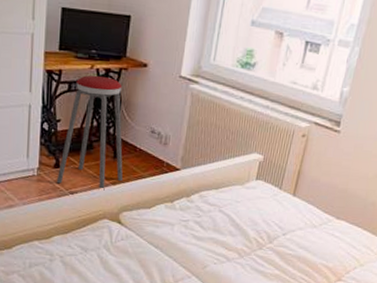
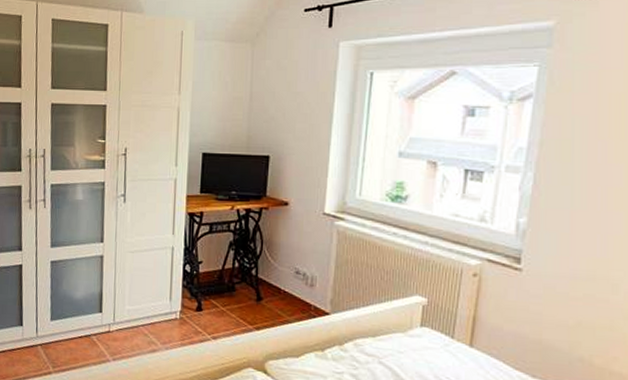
music stool: present [56,75,124,191] -> none [198,216,268,336]

